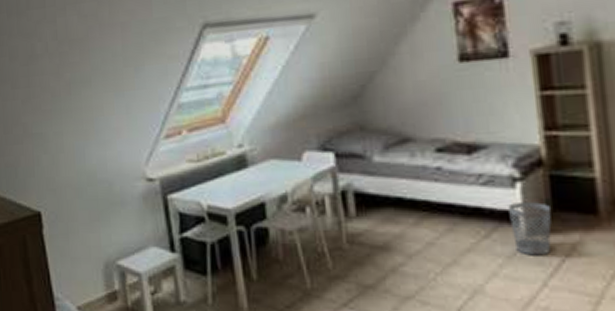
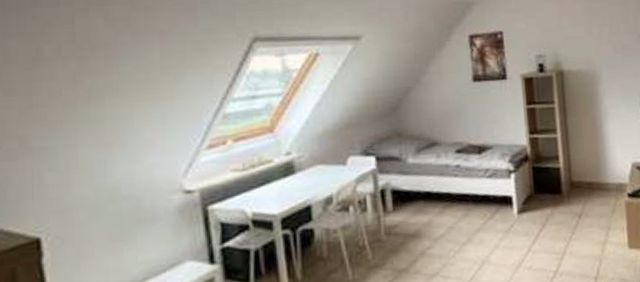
wastebasket: present [508,202,552,256] -> none [506,188,534,229]

